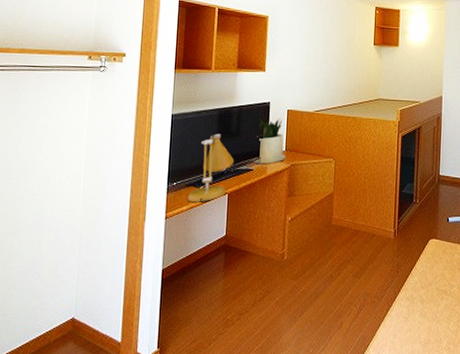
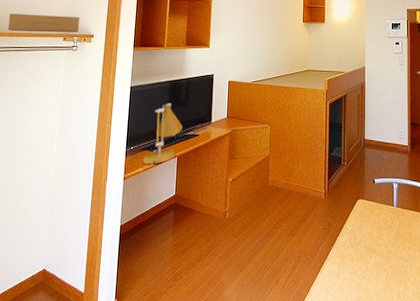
box: none [17,25,108,51] -> present [7,14,80,33]
planter: present [253,118,286,165] -> none [199,88,228,131]

